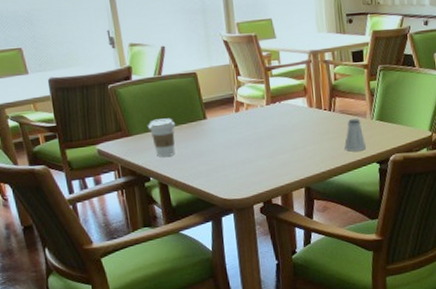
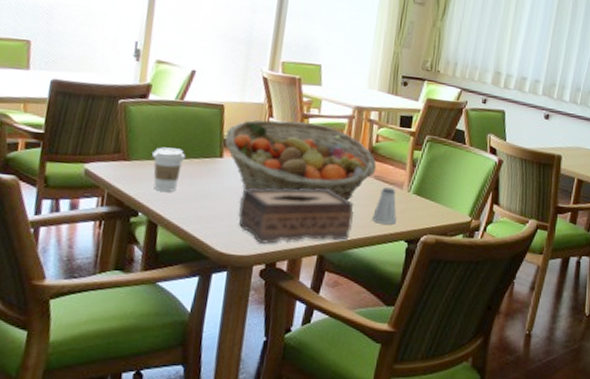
fruit basket: none [204,73,340,143] -> present [225,119,377,201]
tissue box: none [229,129,329,187] -> present [239,188,354,245]

